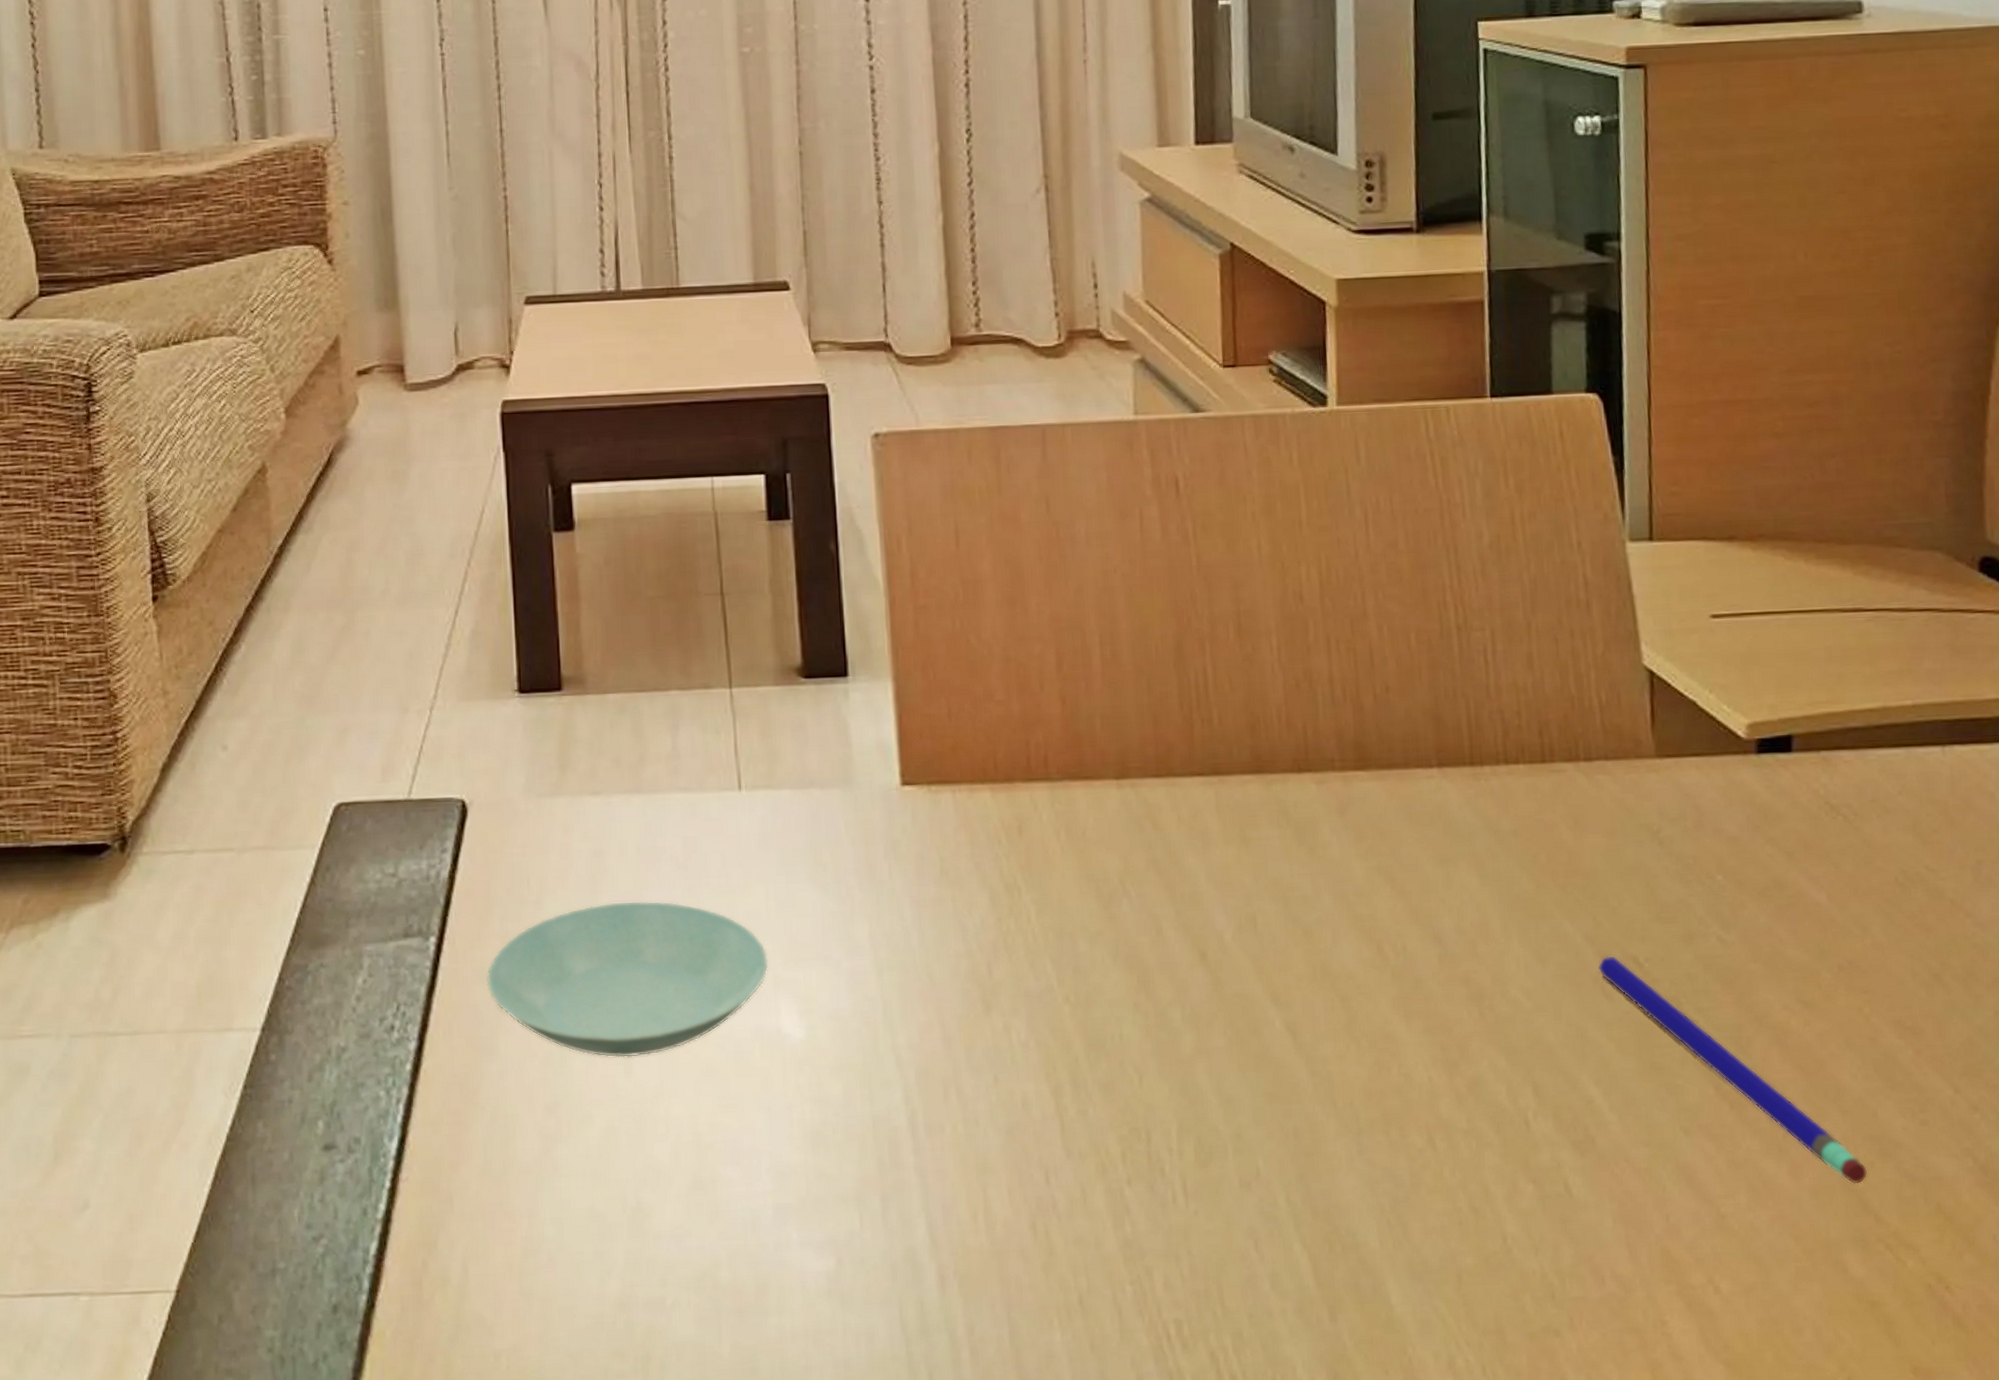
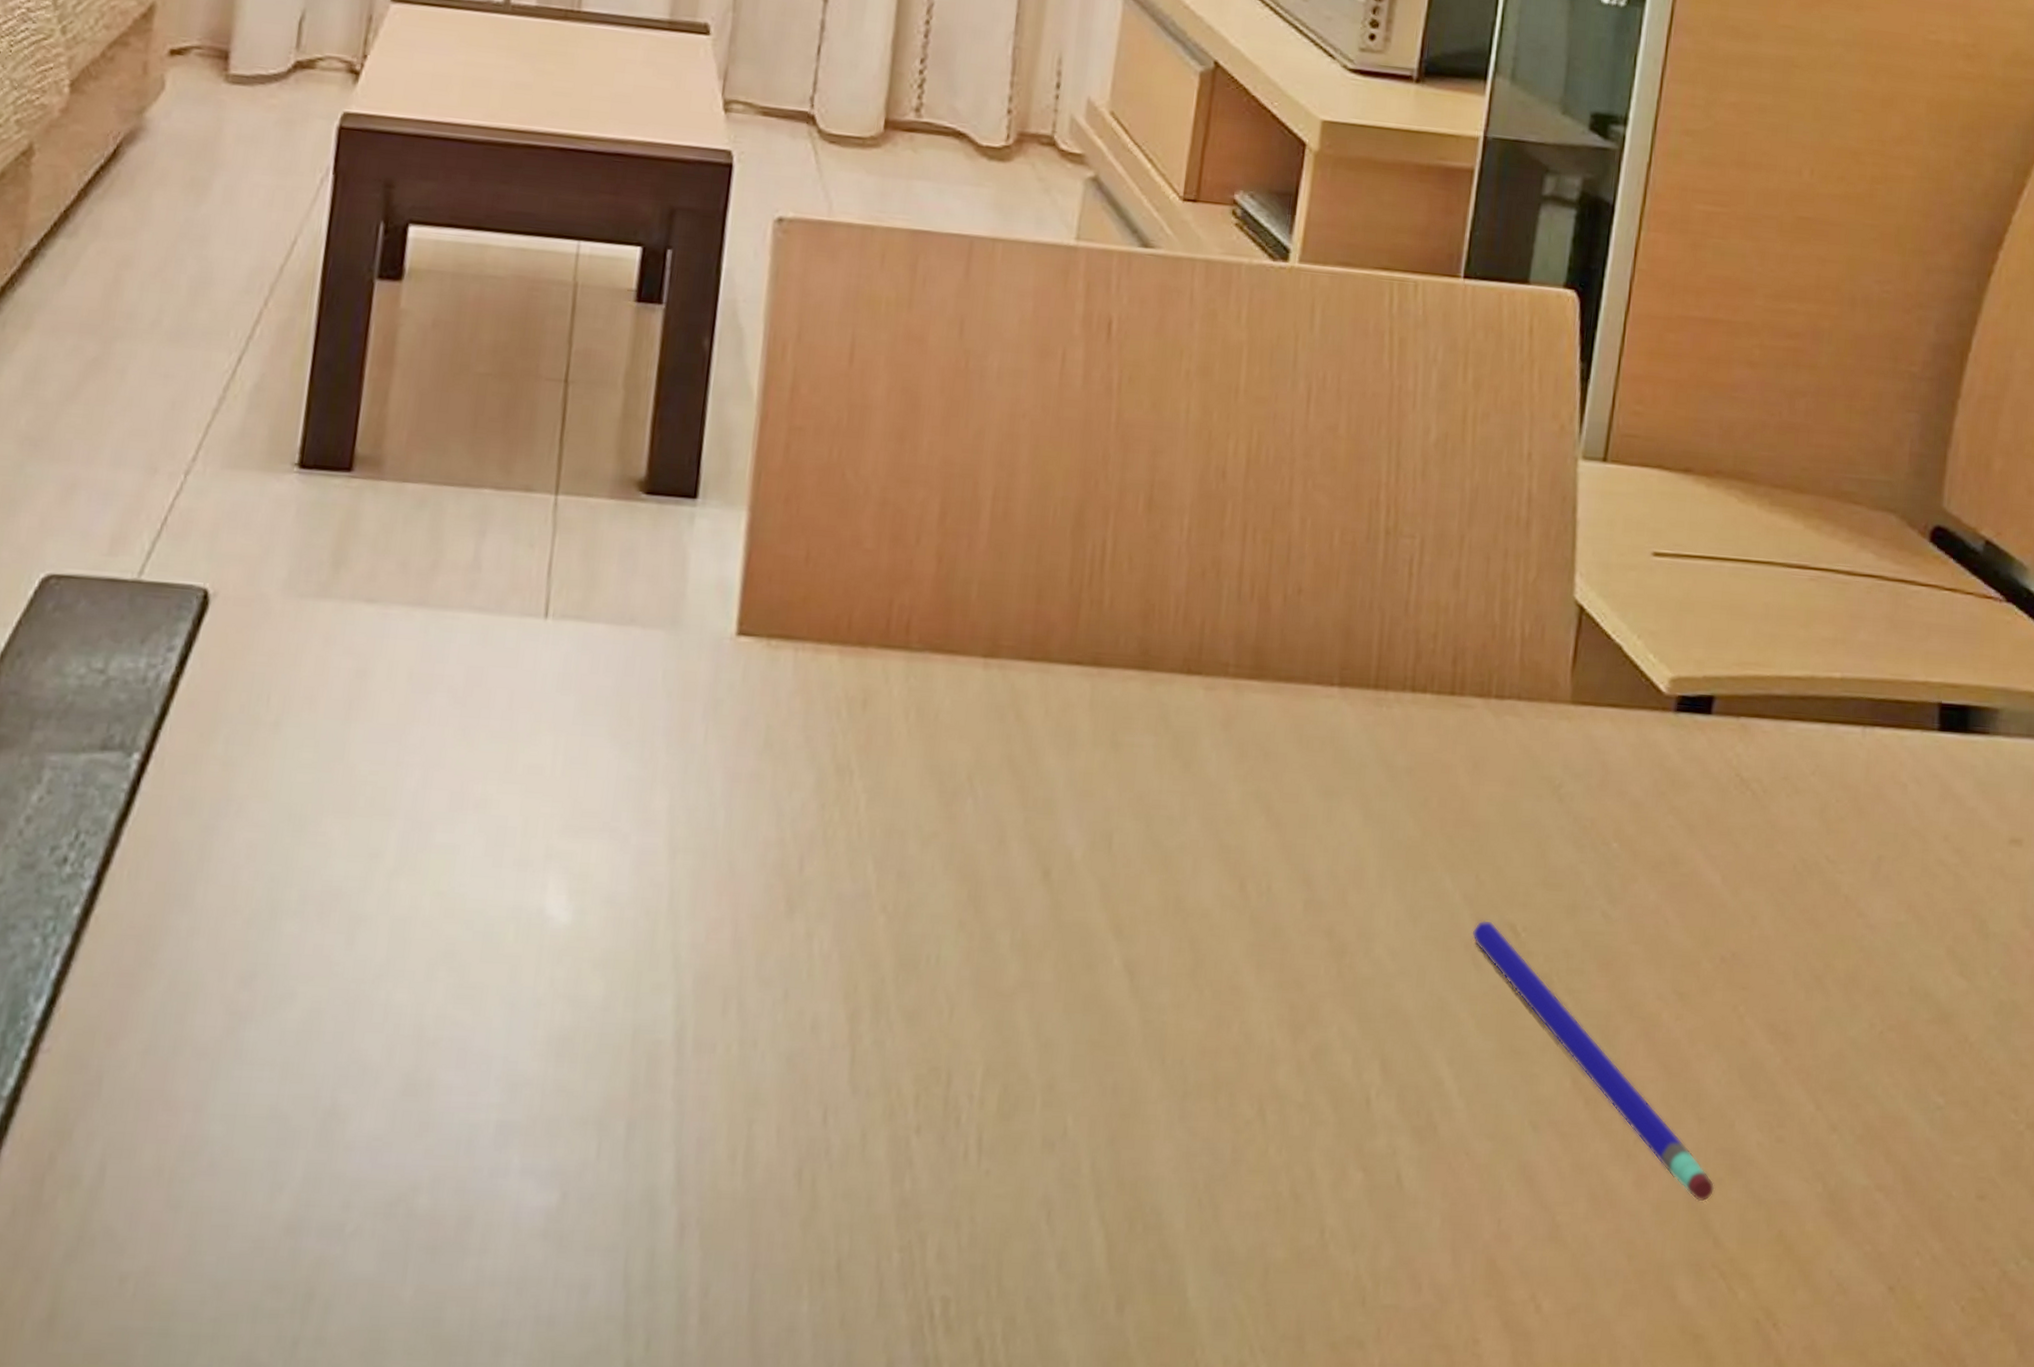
saucer: present [486,900,769,1058] -> none [193,734,544,927]

